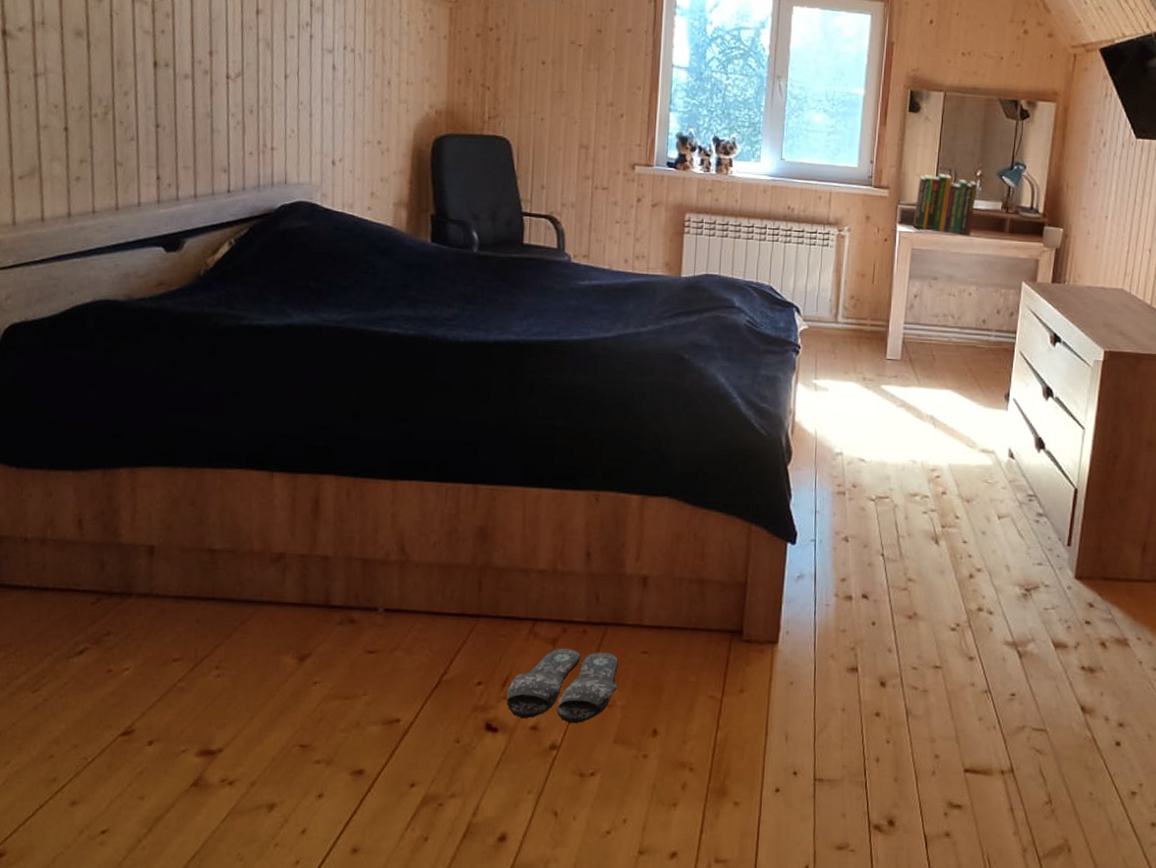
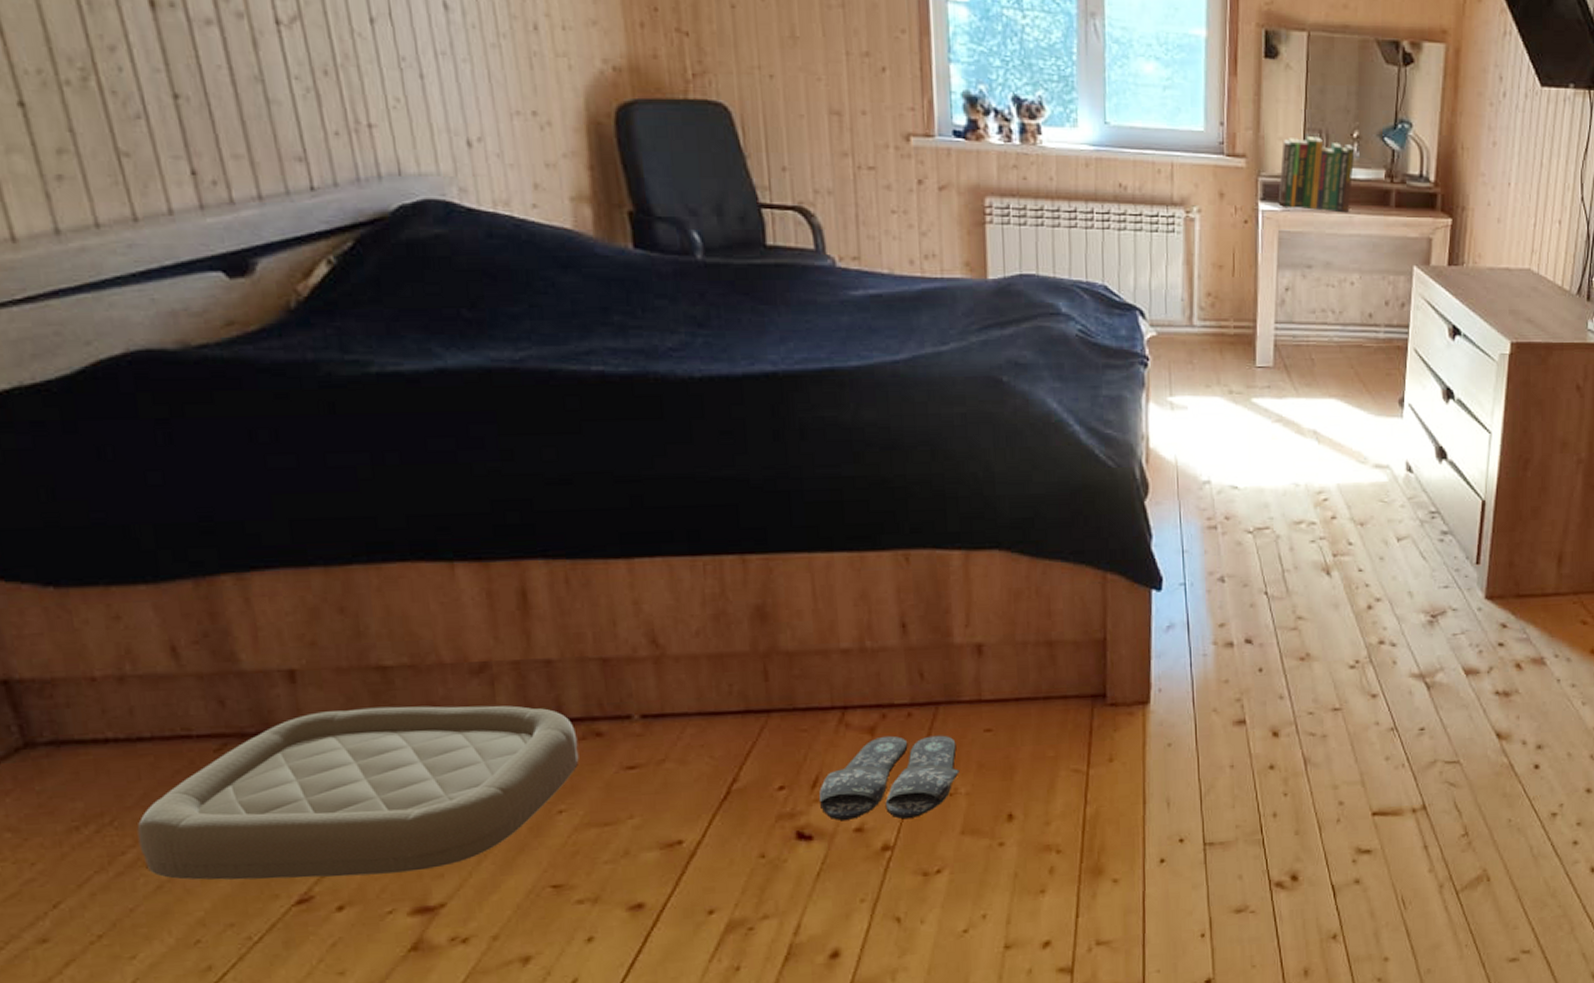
cushion: none [29,581,337,719] -> present [137,705,579,880]
mug: present [1042,226,1065,249] -> none [1435,197,1461,225]

